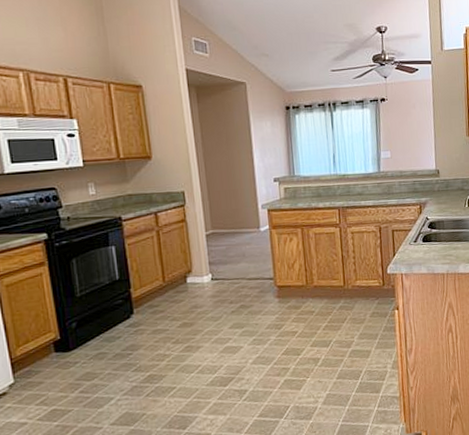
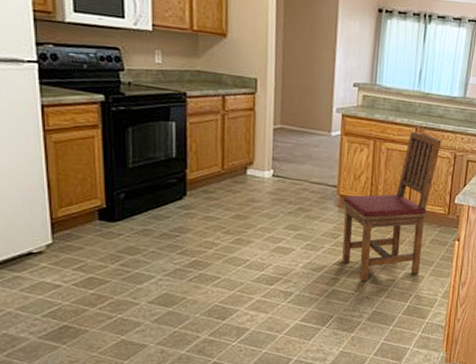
dining chair: none [280,212,366,367] -> present [342,131,442,282]

